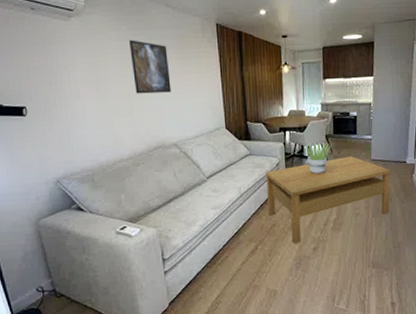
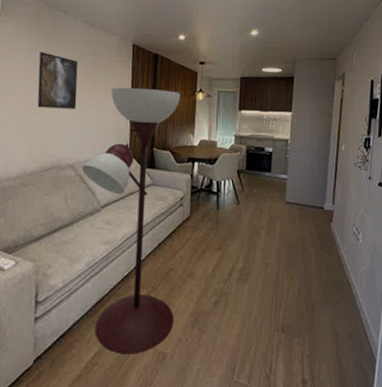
floor lamp: none [185,66,281,294] -> present [82,87,181,355]
coffee table: present [266,156,391,244] -> none [166,195,306,295]
potted plant: present [303,142,332,173] -> none [212,177,244,212]

